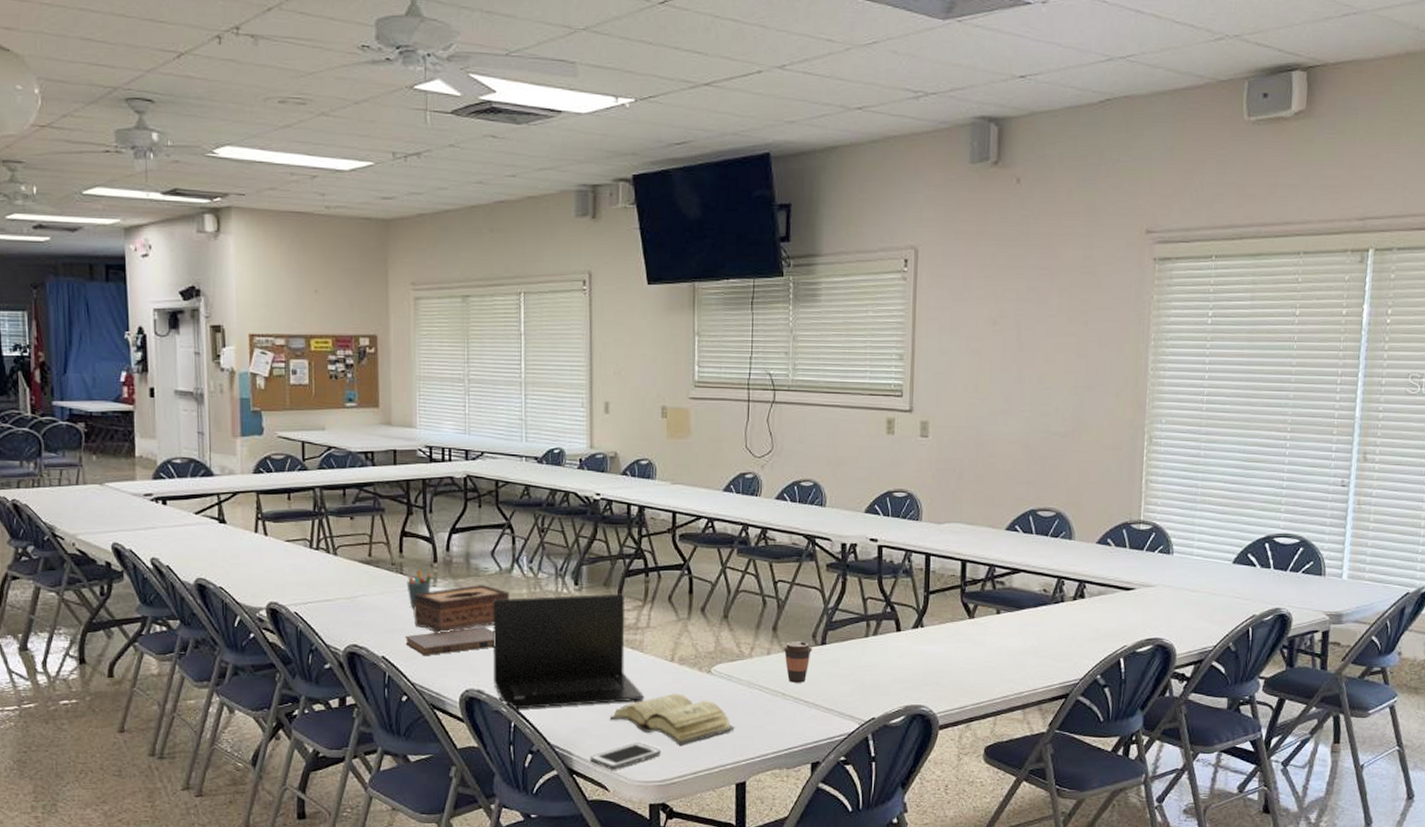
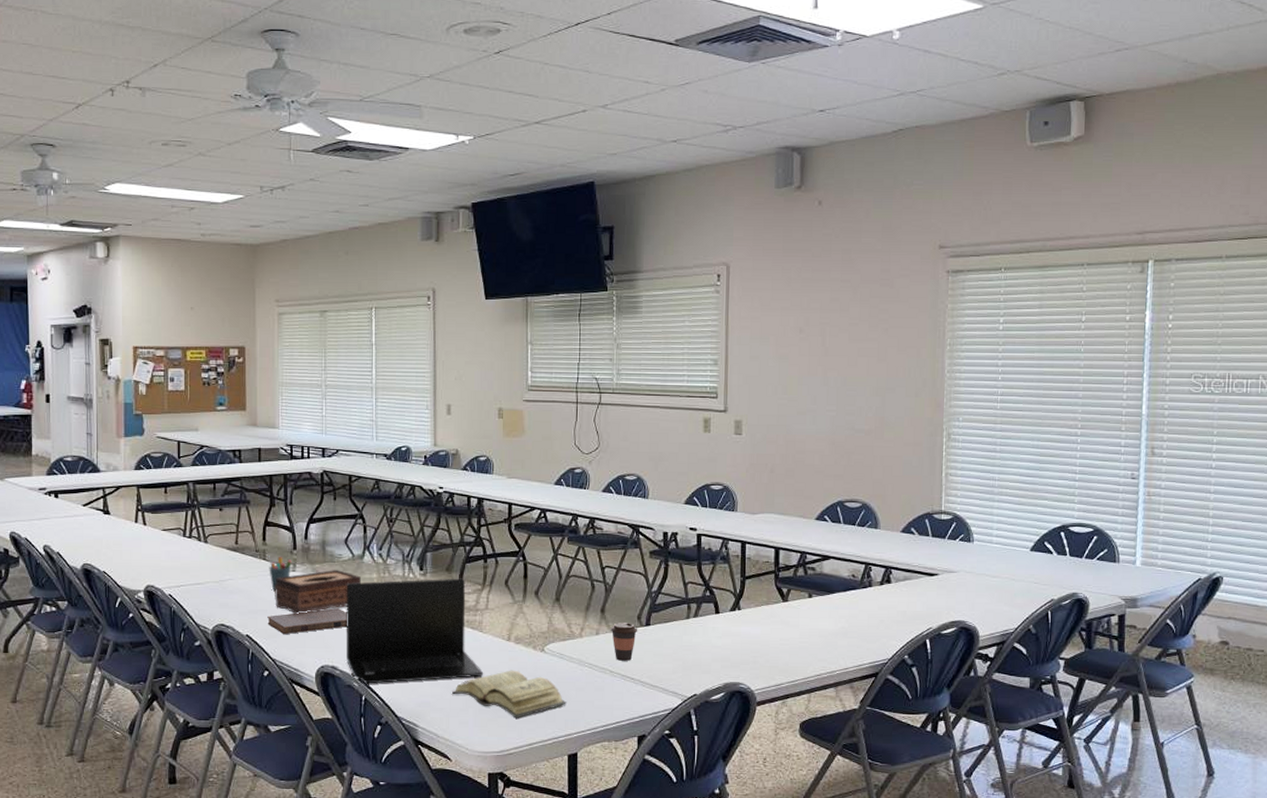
cell phone: present [590,742,661,770] -> none [434,715,499,741]

